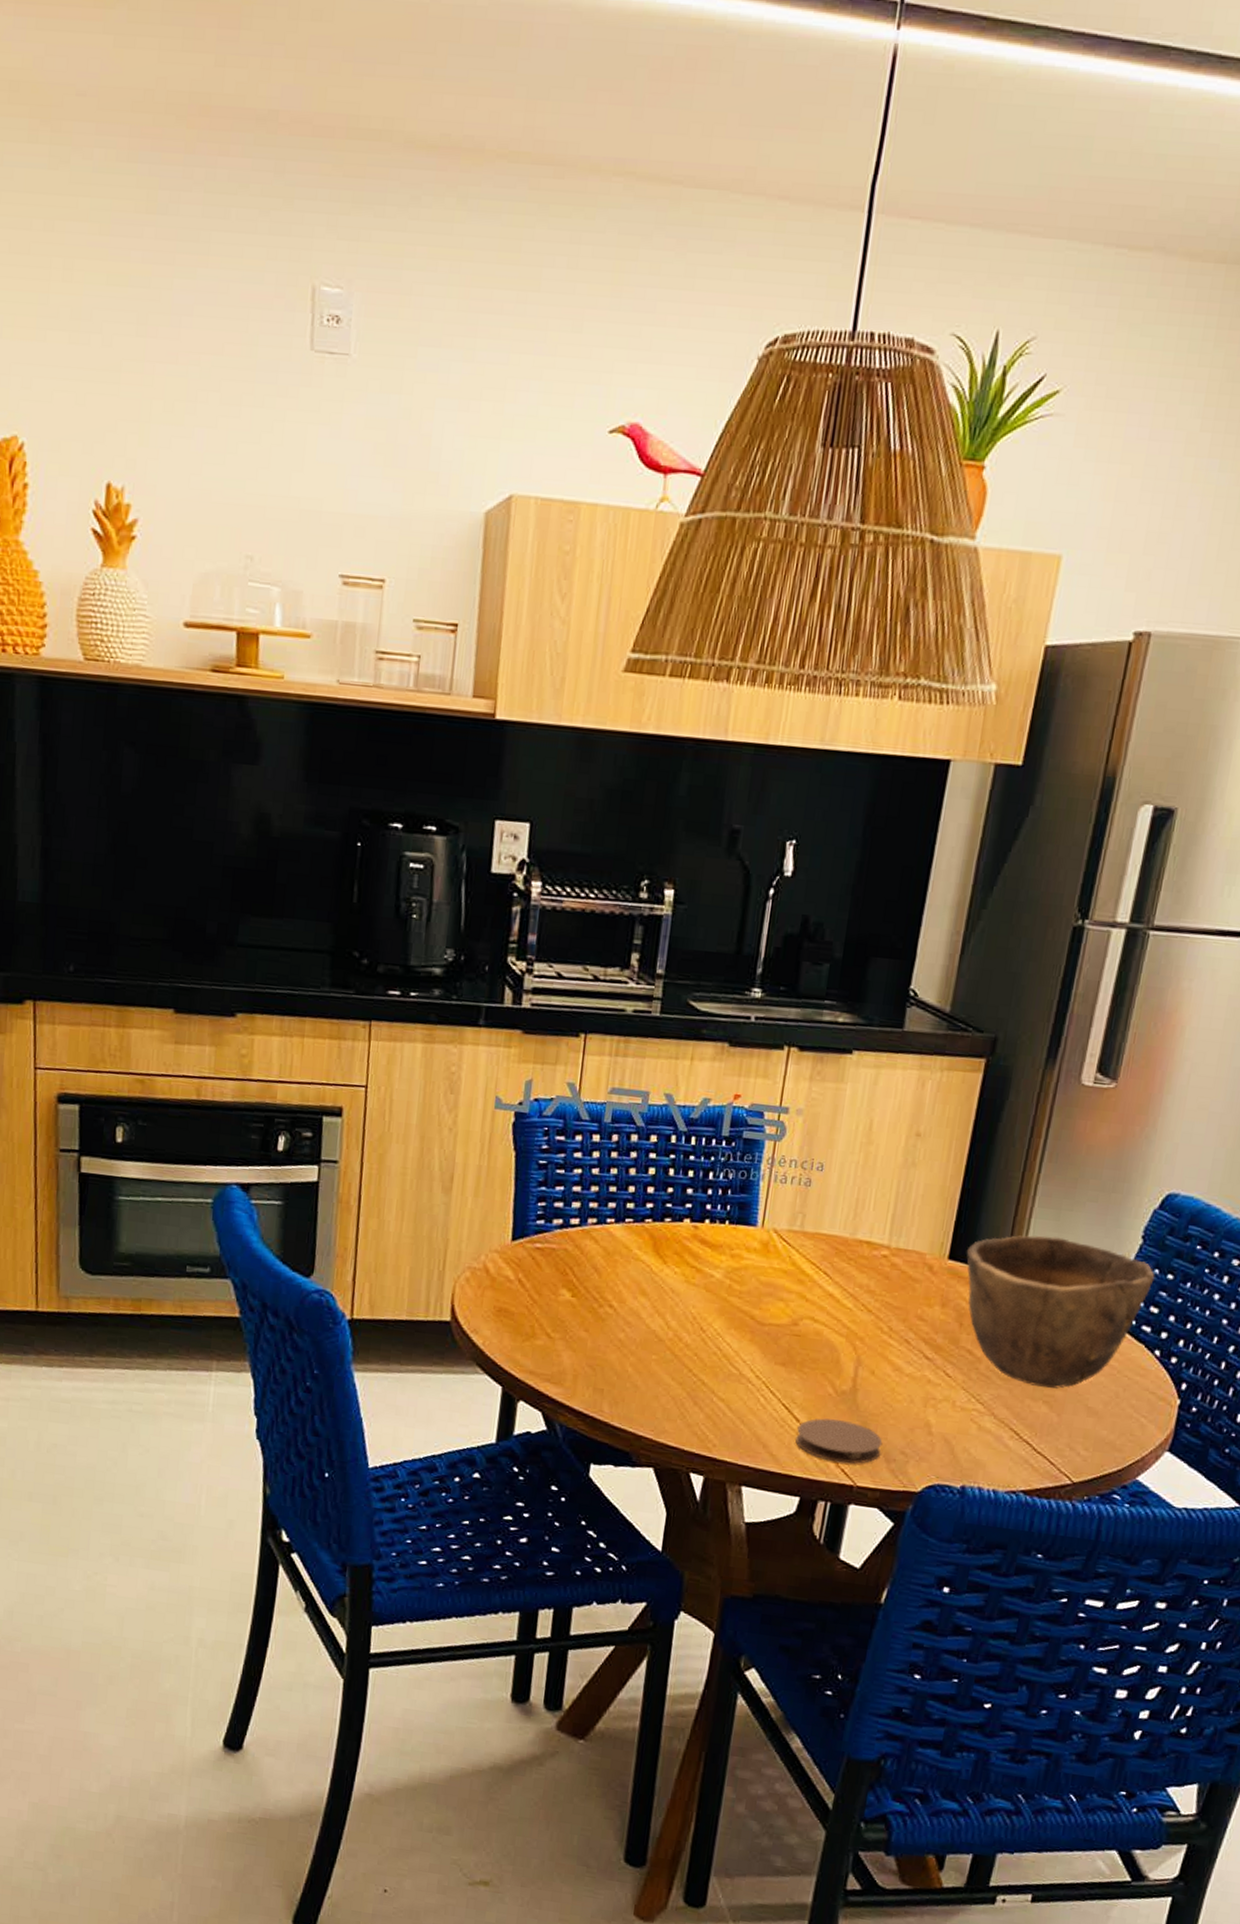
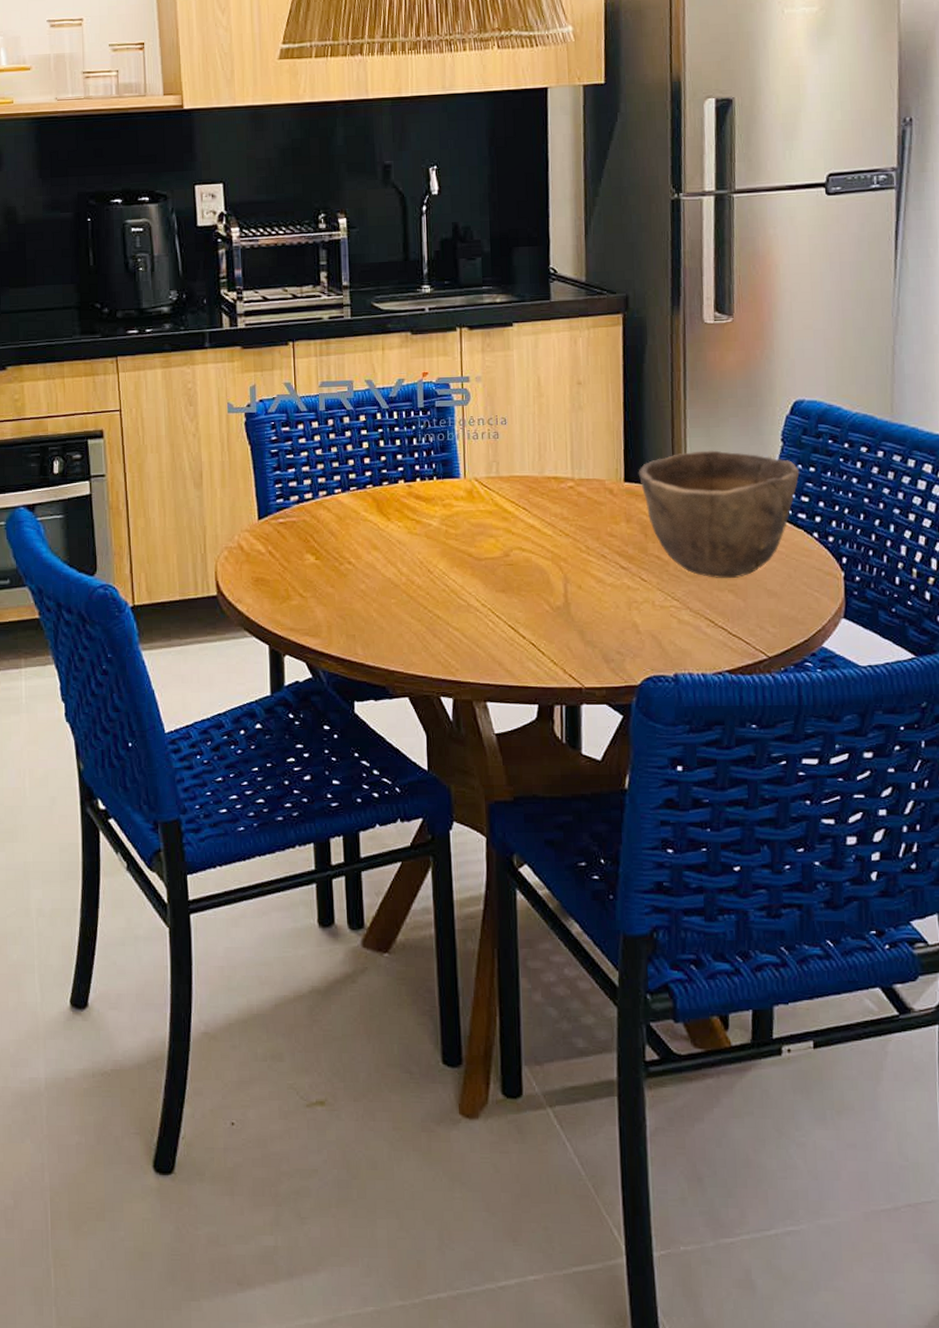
coaster: present [795,1418,883,1464] -> none [525,632,600,669]

